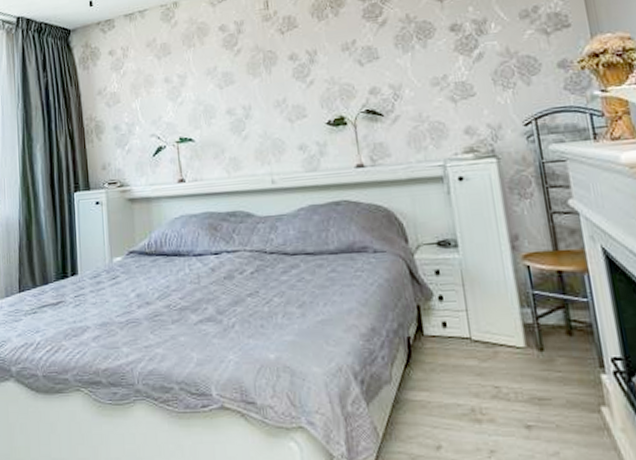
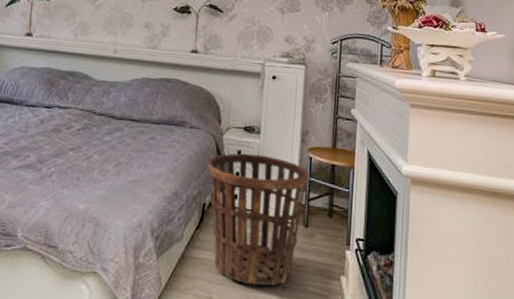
basket: none [403,271,535,427] -> present [208,153,308,285]

